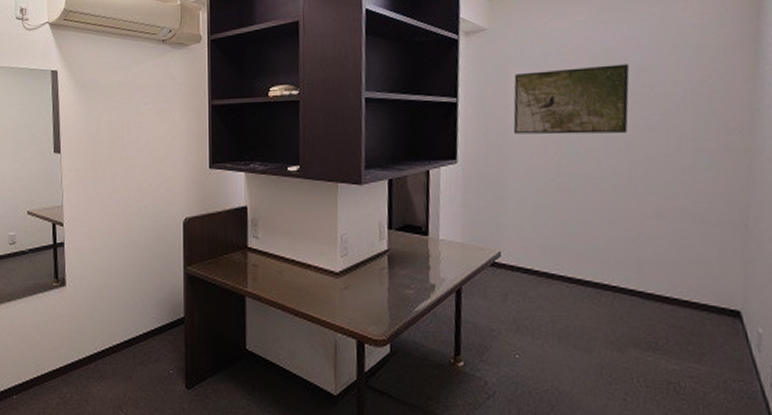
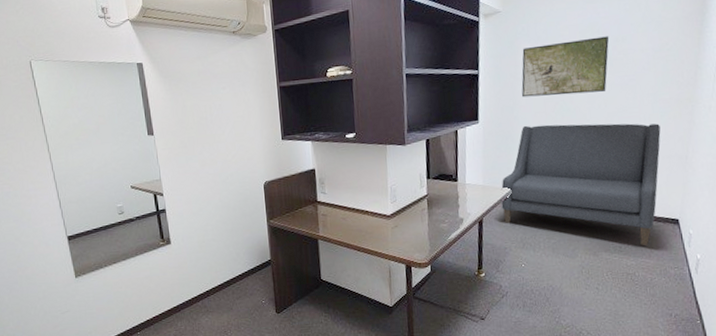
sofa: none [486,169,708,346] -> present [501,123,661,246]

